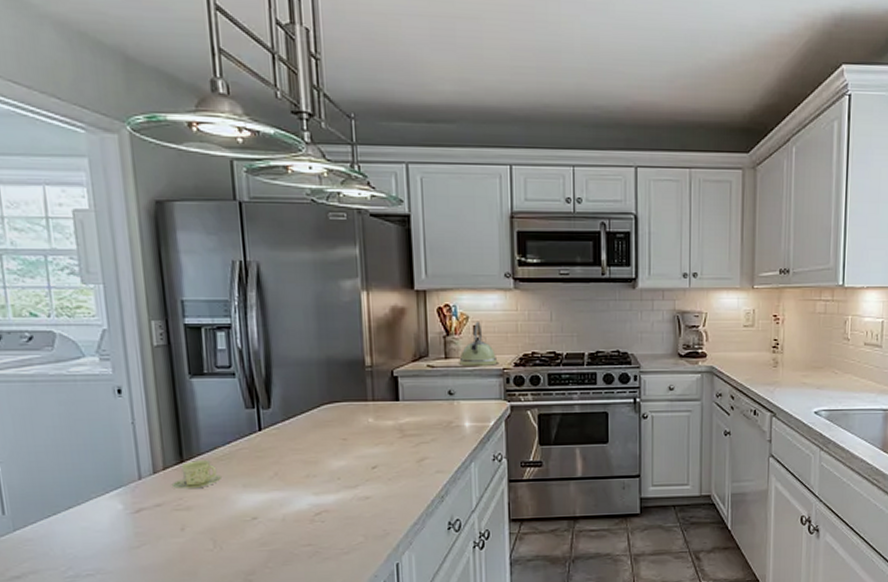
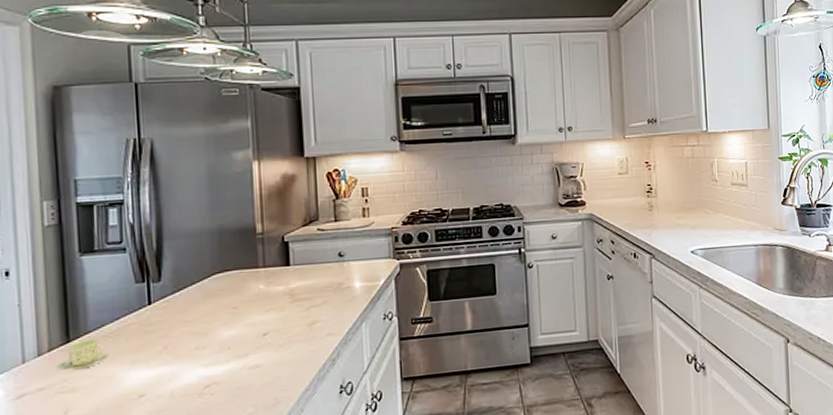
kettle: present [459,322,498,367] -> none [348,184,387,229]

